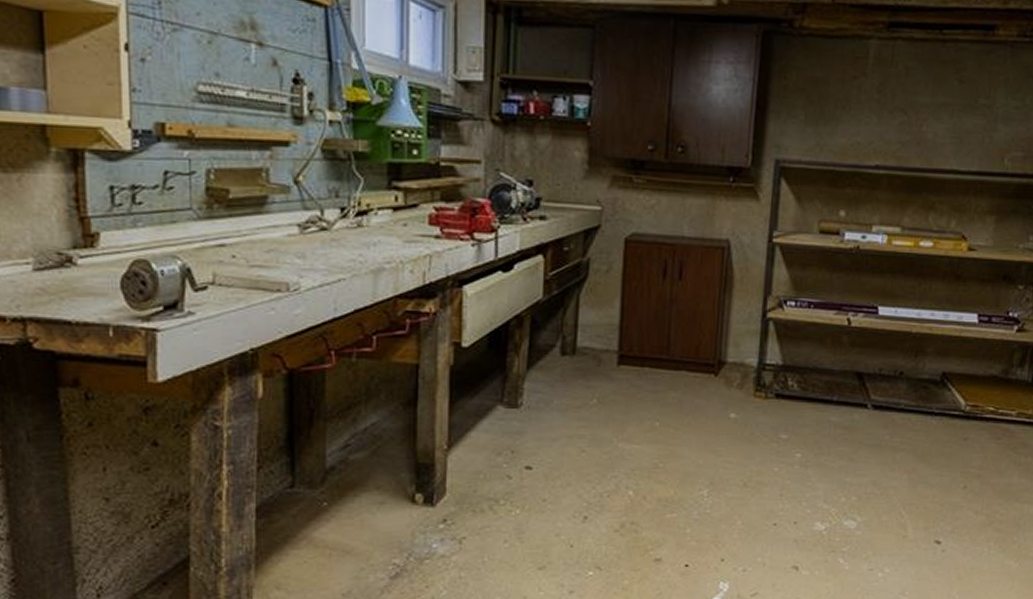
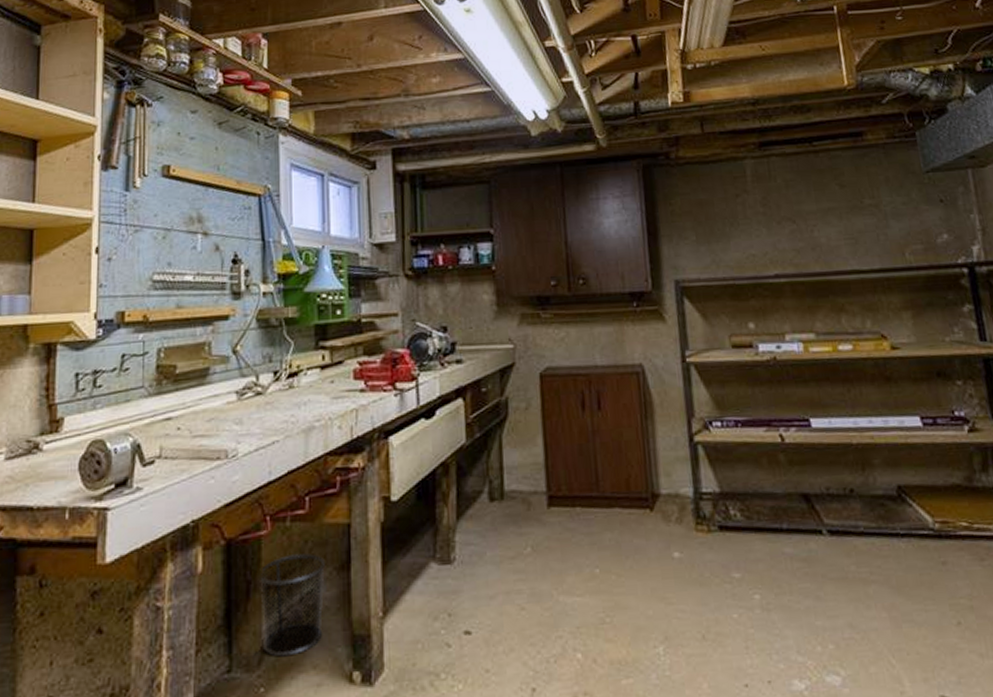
waste bin: none [323,388,393,477] -> present [260,553,326,657]

